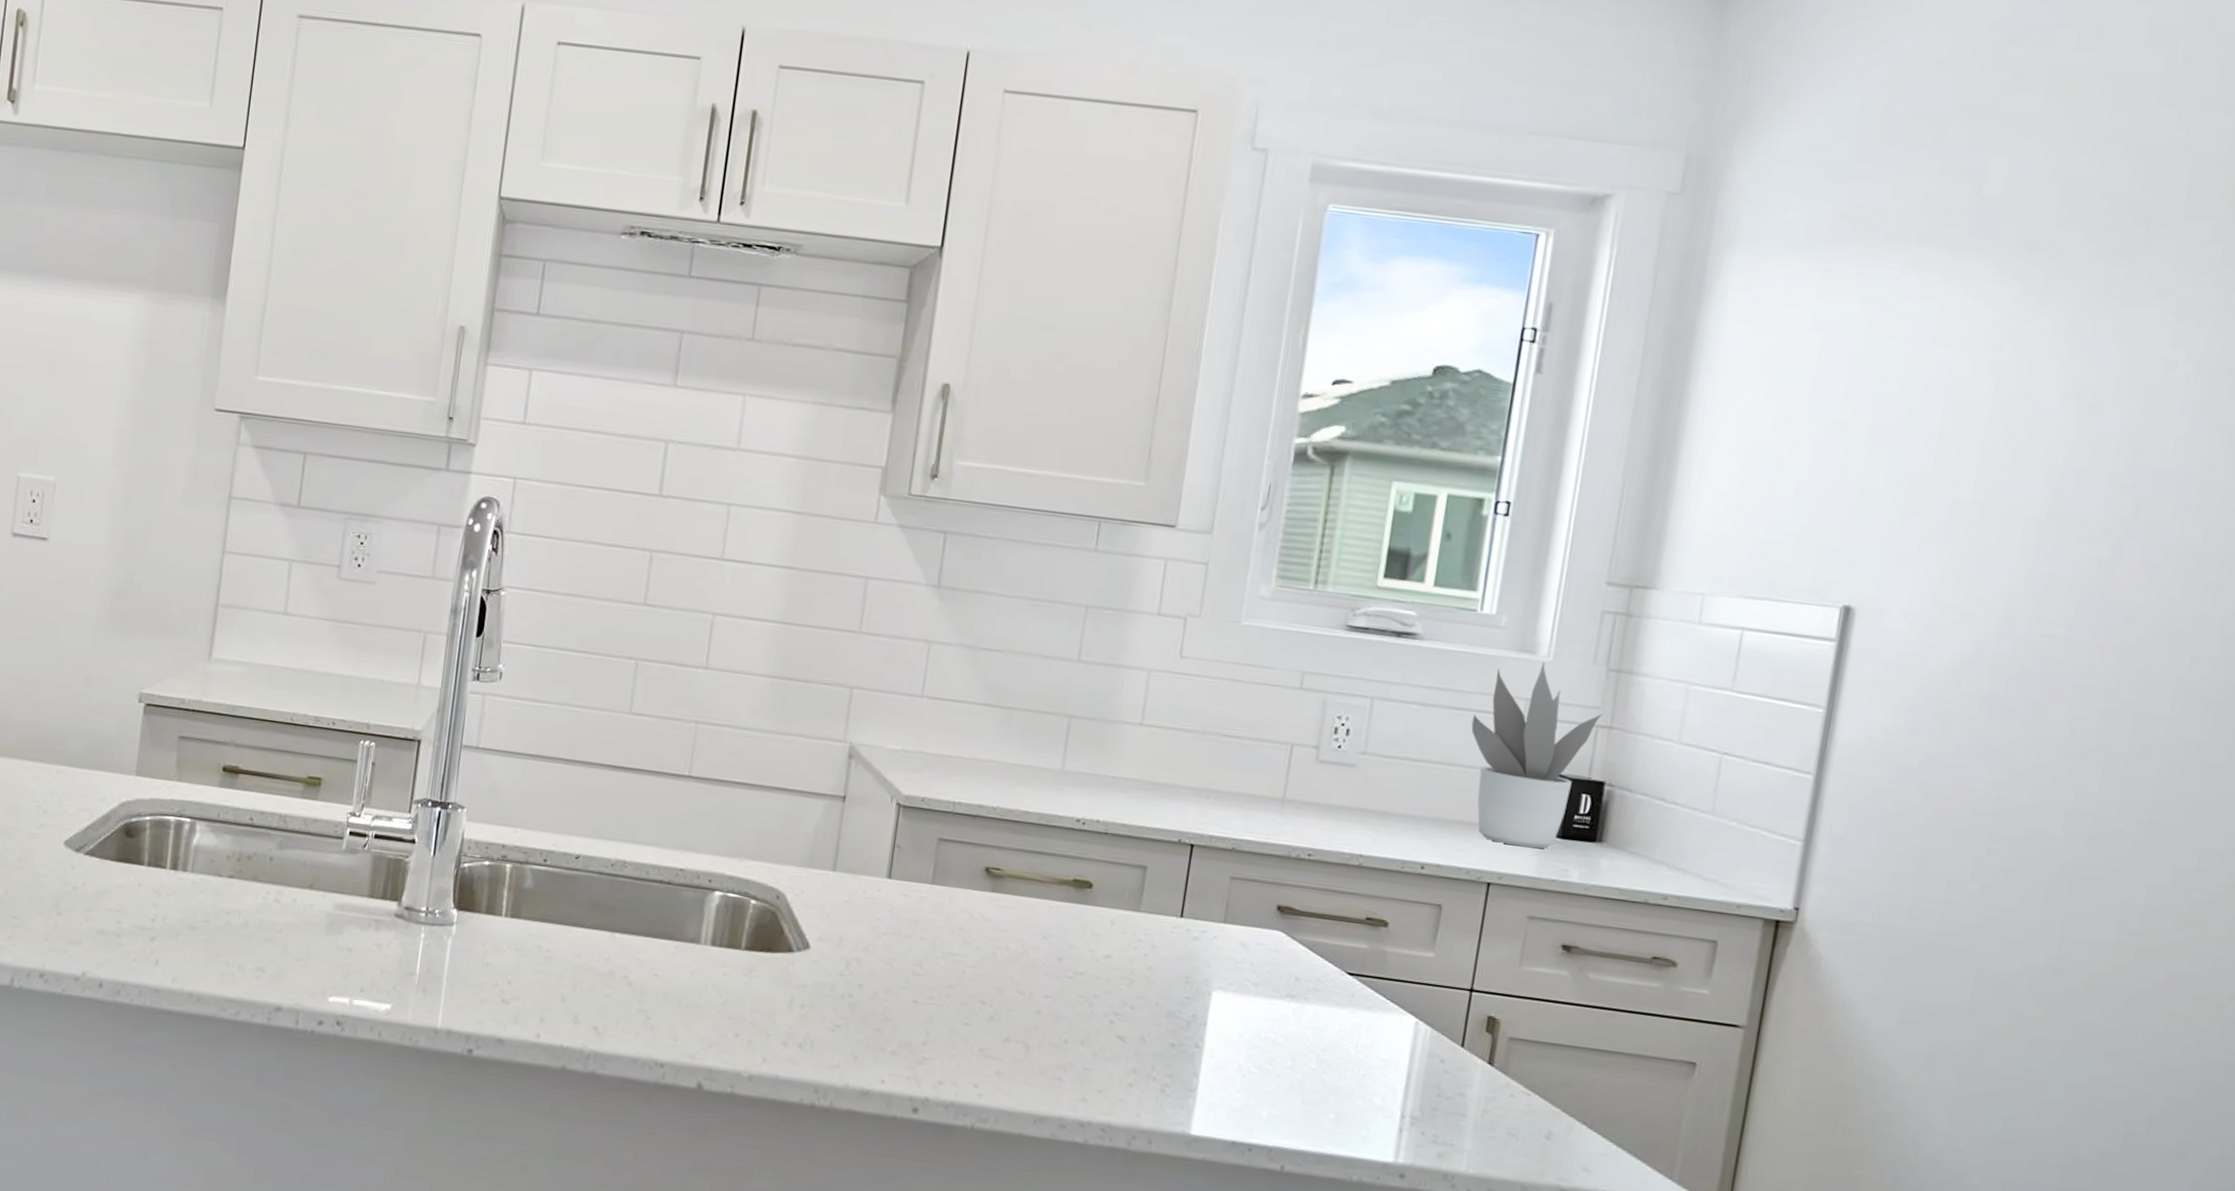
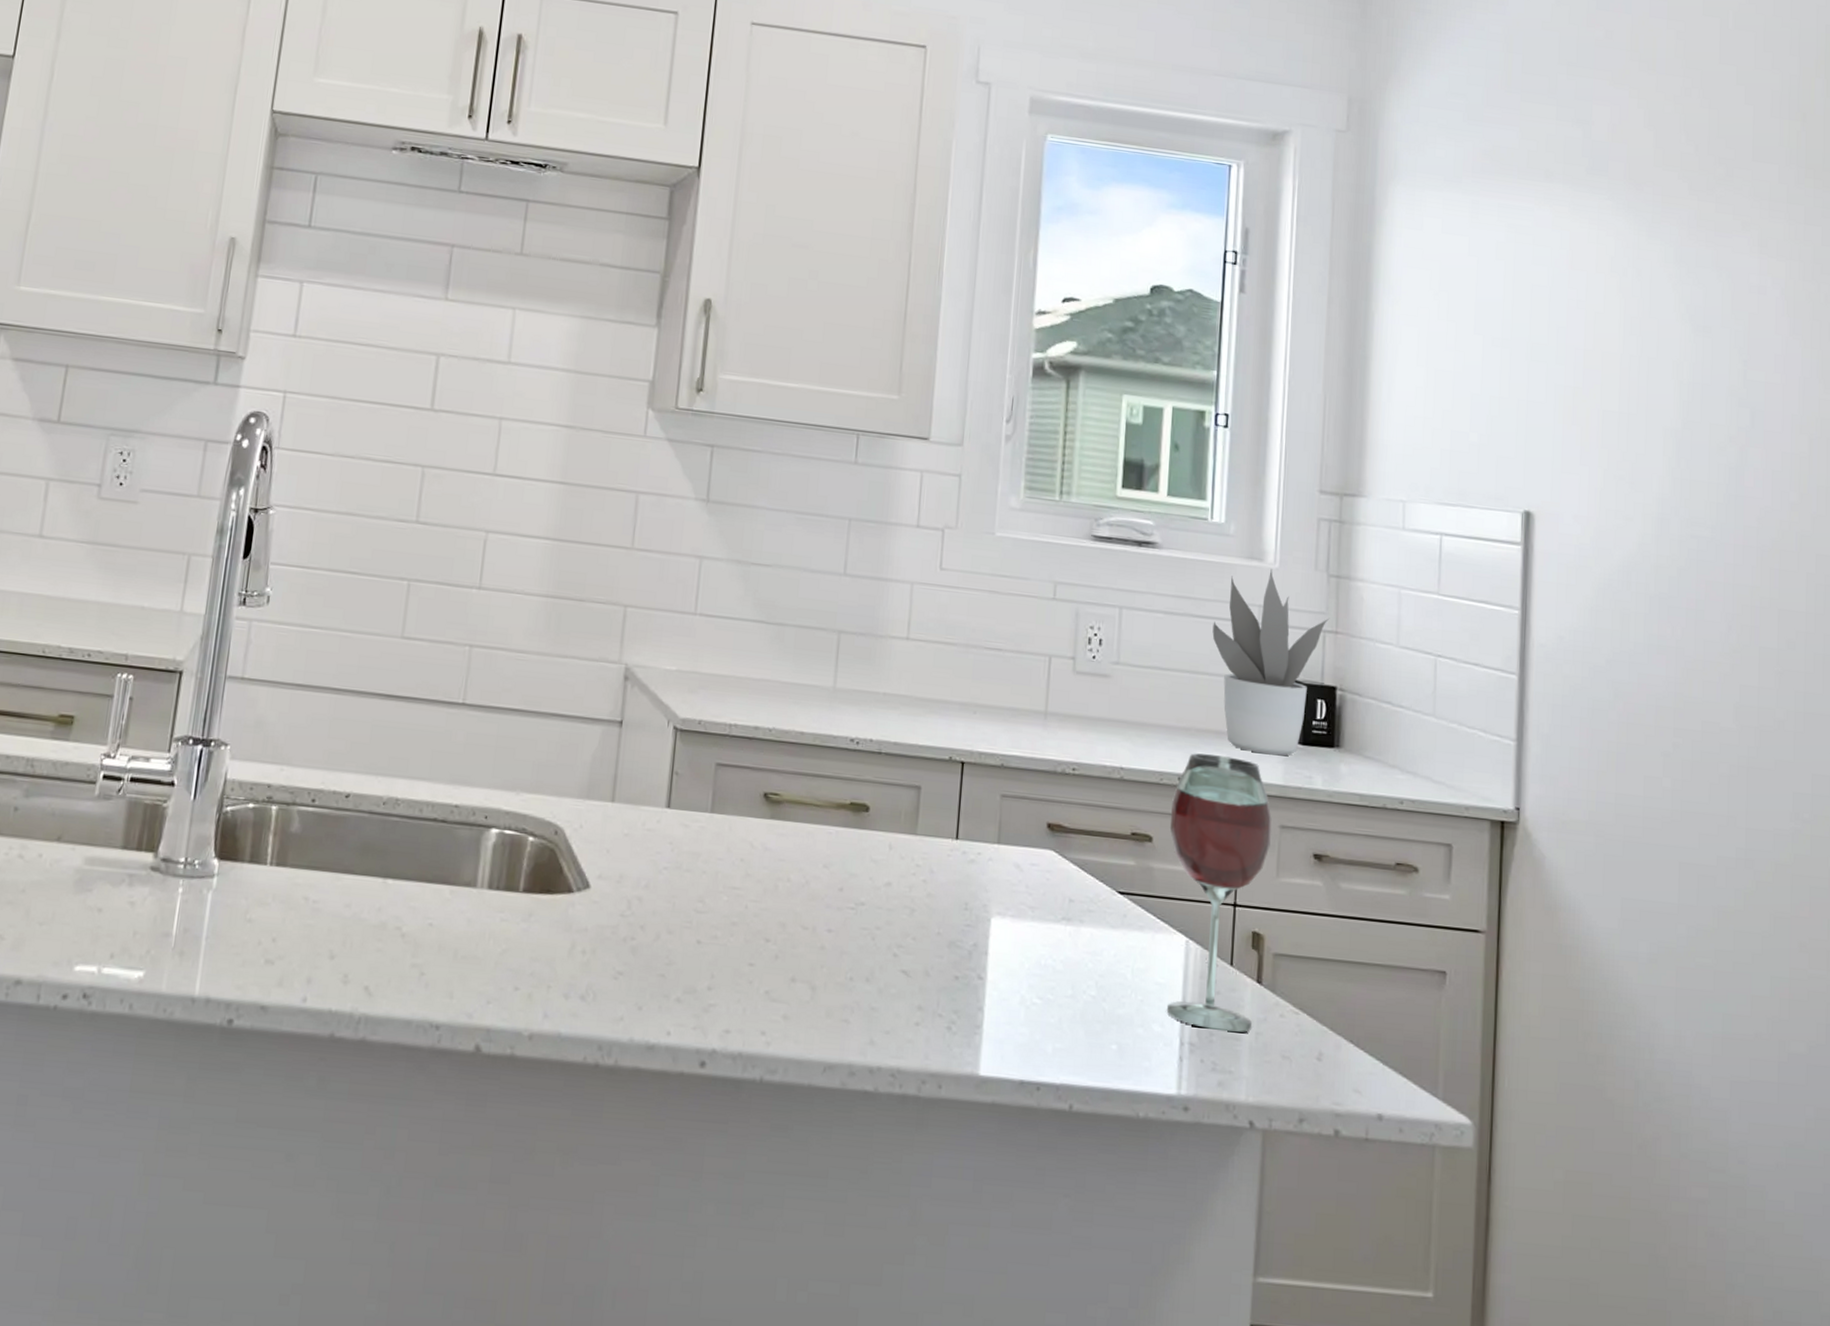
wineglass: none [1389,843,1520,1110] -> present [1166,753,1272,1033]

